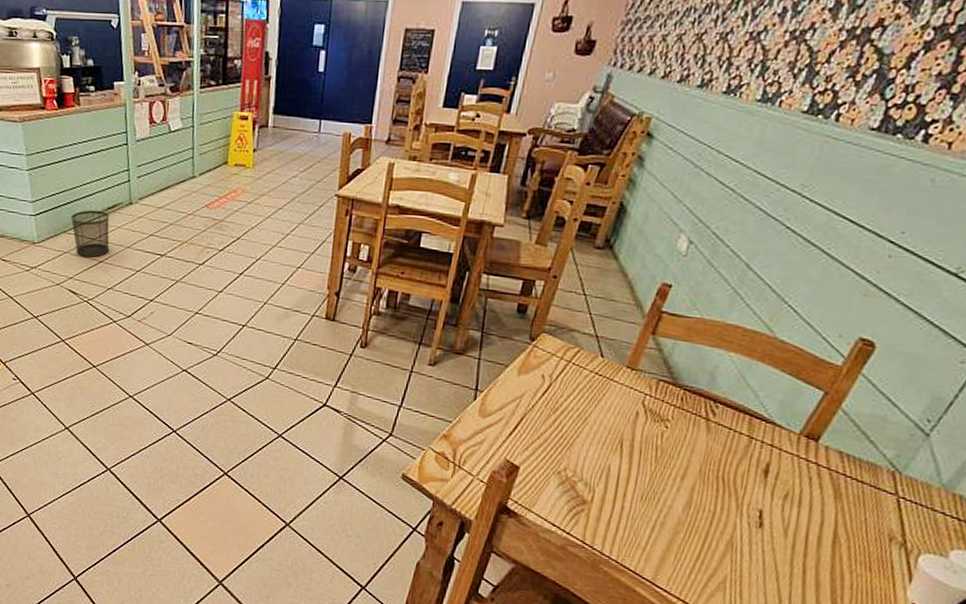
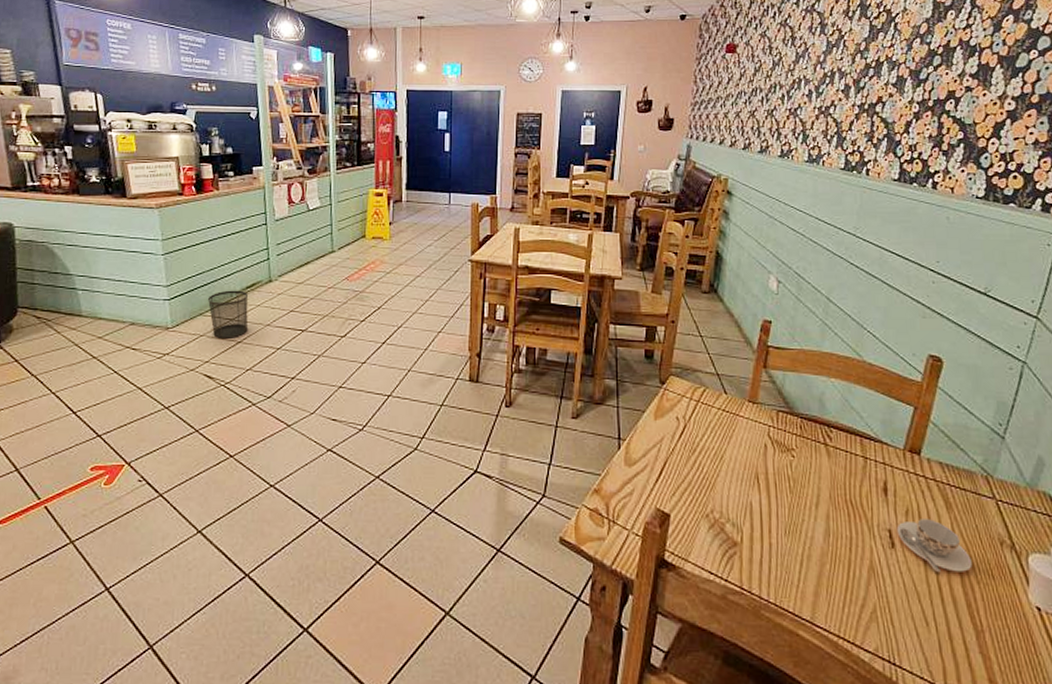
teacup: none [768,504,850,561] -> present [896,519,972,573]

